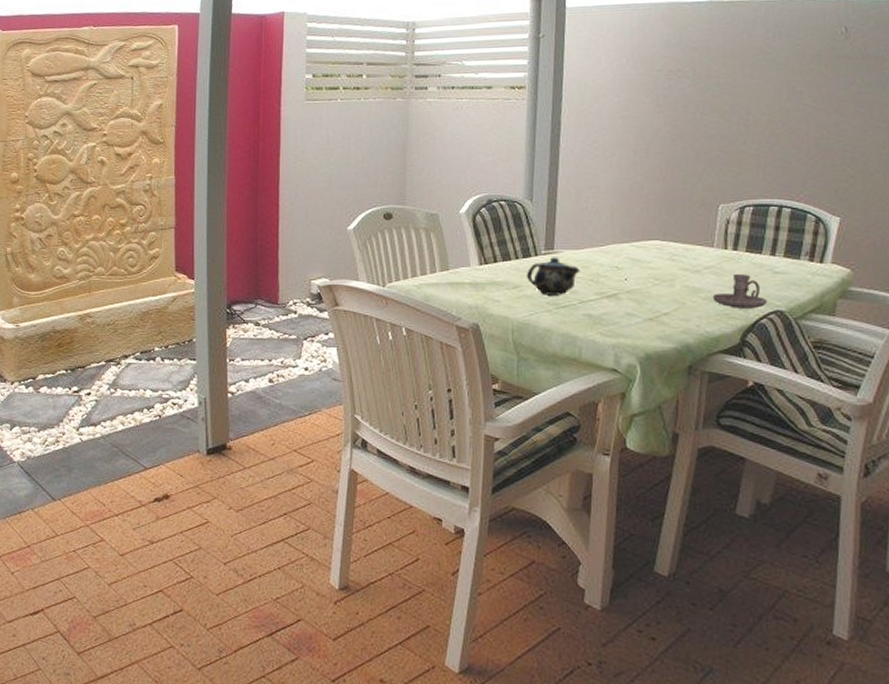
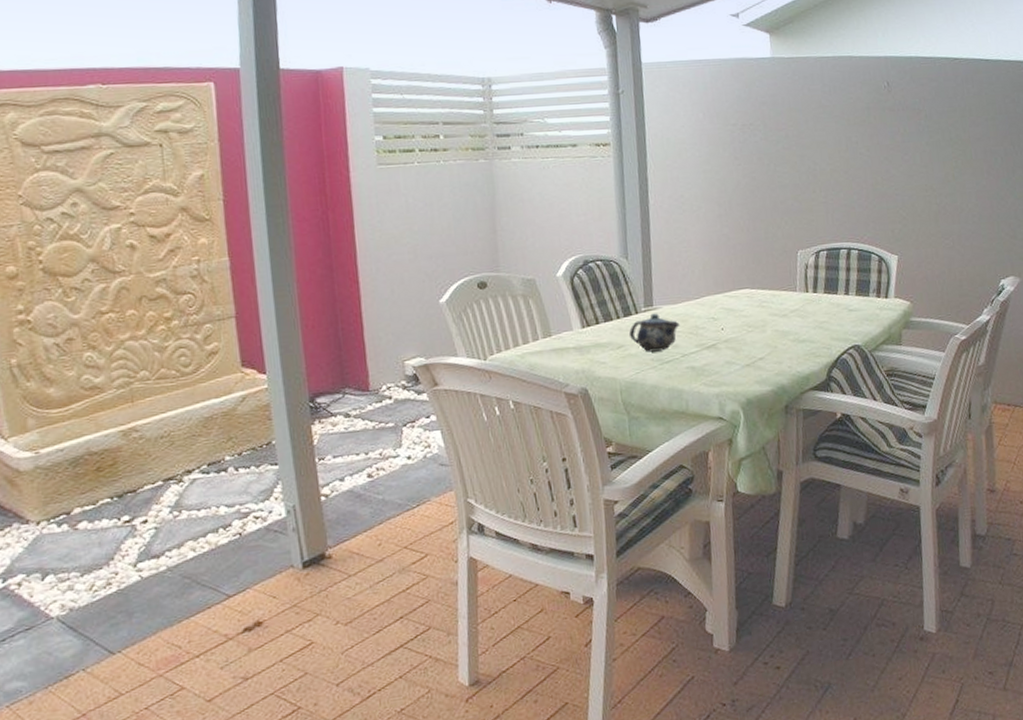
candle holder: present [712,273,768,308] -> none [799,314,846,347]

